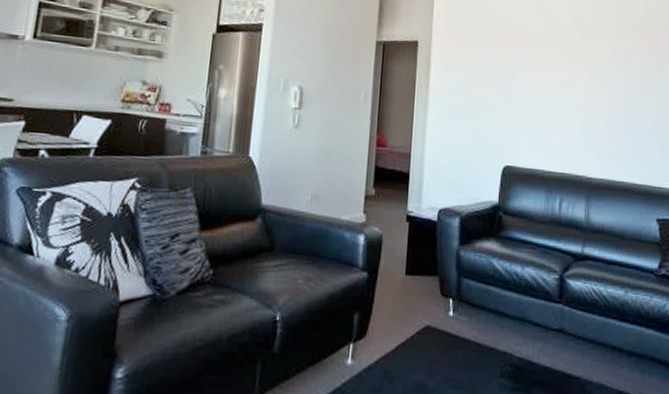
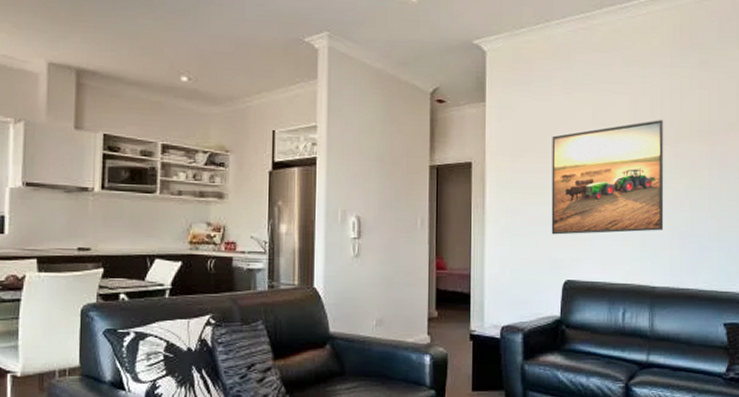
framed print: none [493,14,604,123] -> present [551,119,664,235]

